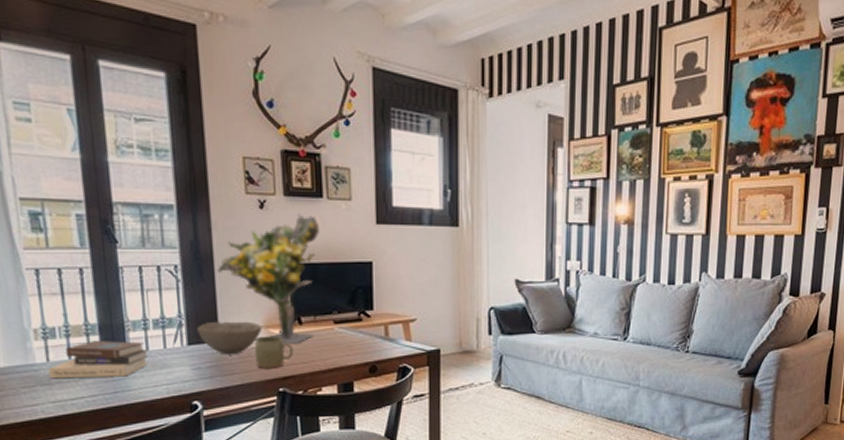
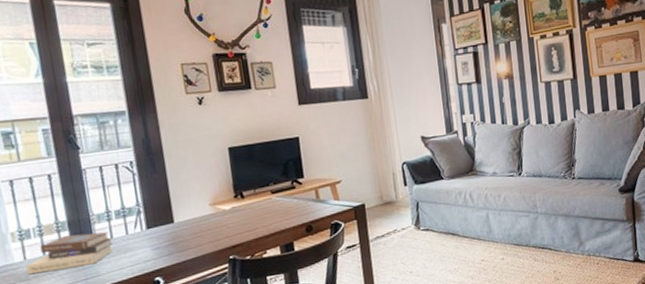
bowl: present [197,321,262,354] -> none [154,201,210,233]
bouquet: present [217,214,320,343] -> none [167,105,255,218]
mug: present [254,336,294,368] -> none [205,211,240,241]

